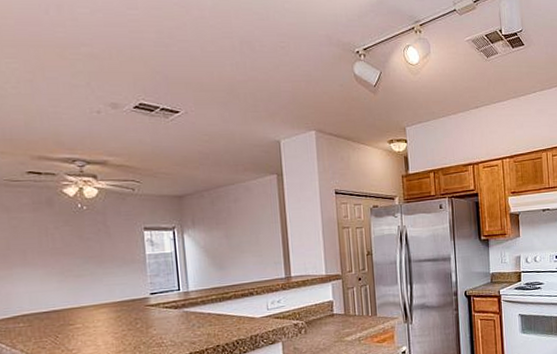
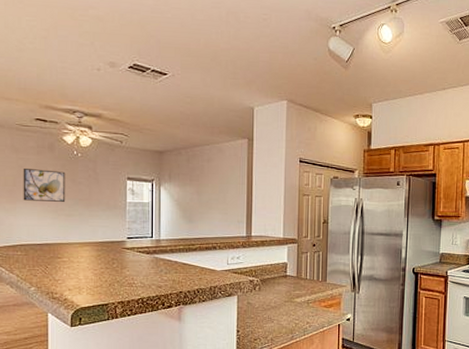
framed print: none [17,228,73,265] -> present [23,169,66,202]

